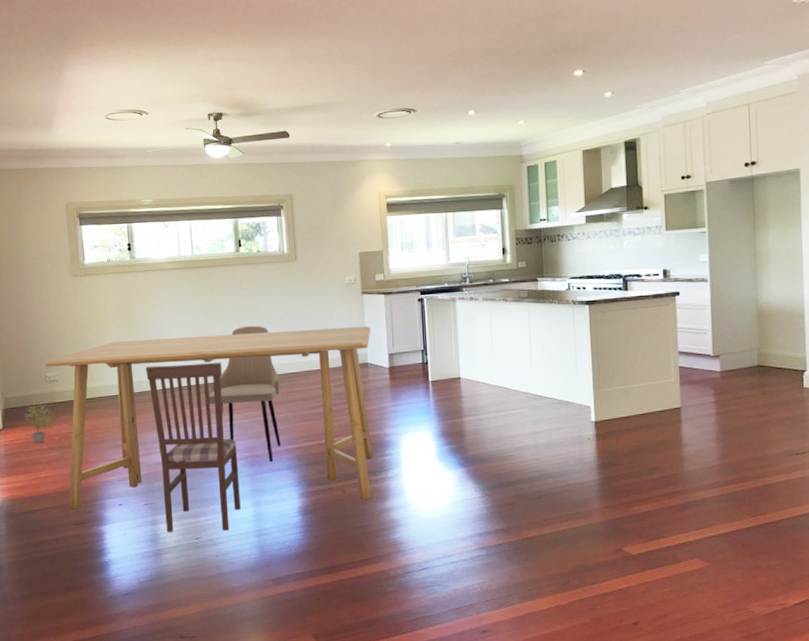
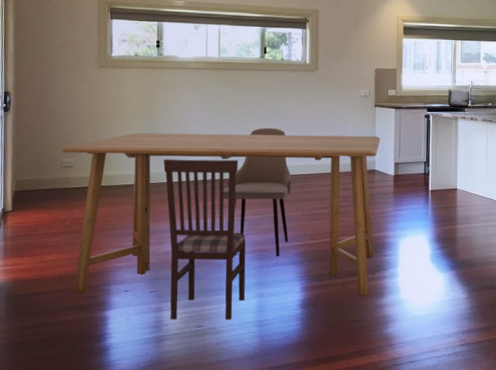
potted plant: present [24,401,57,444] -> none [35,186,70,227]
toaster: none [441,267,467,287] -> present [447,88,470,108]

